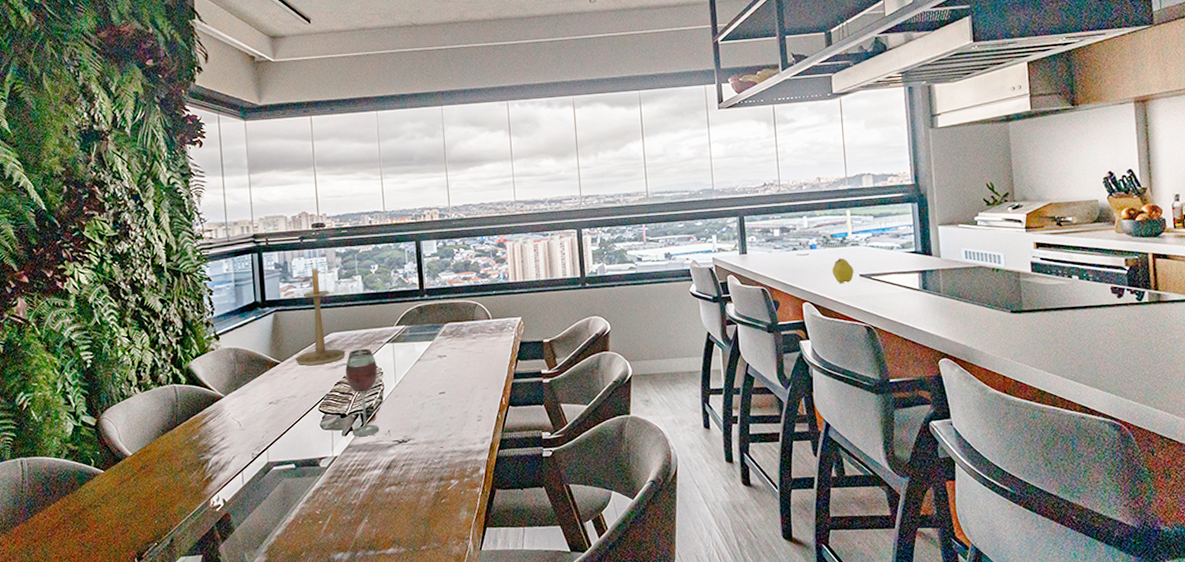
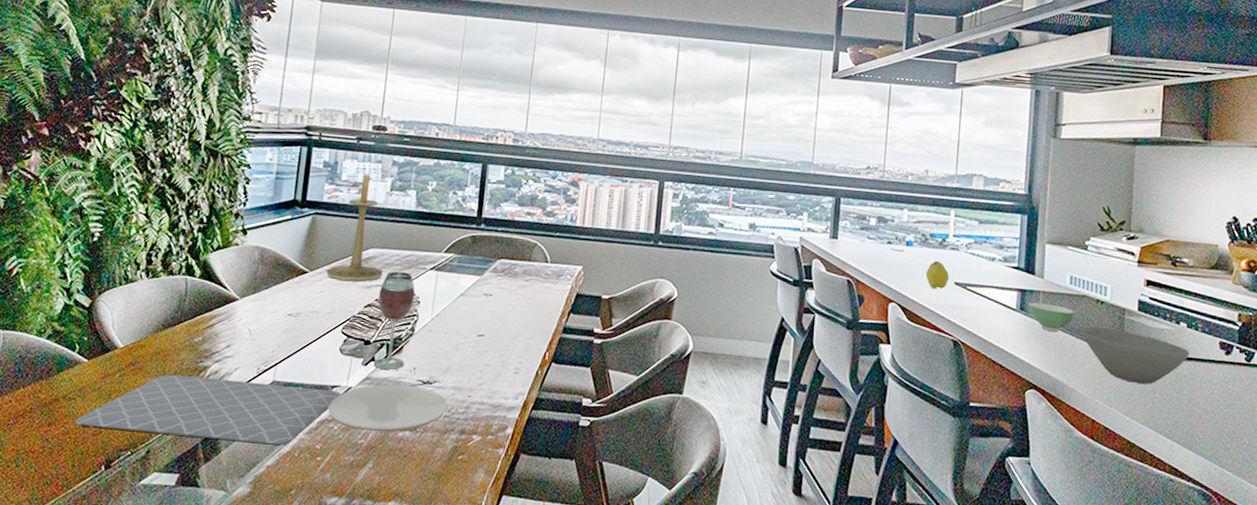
placemat: none [103,462,329,528] -> present [74,374,341,446]
plate: none [320,446,424,492] -> present [328,384,448,432]
bowl: none [929,279,974,304] -> present [1028,302,1075,332]
bowl: none [981,292,1085,337] -> present [1081,326,1190,384]

